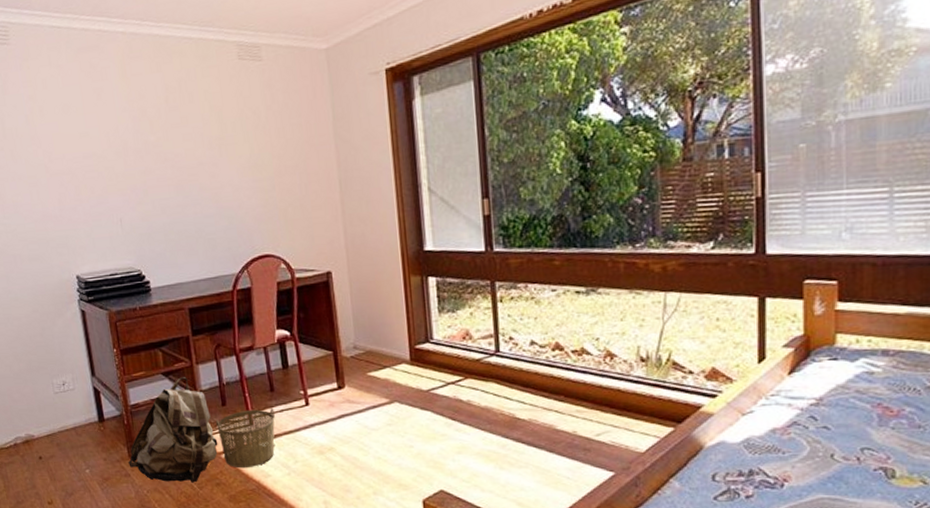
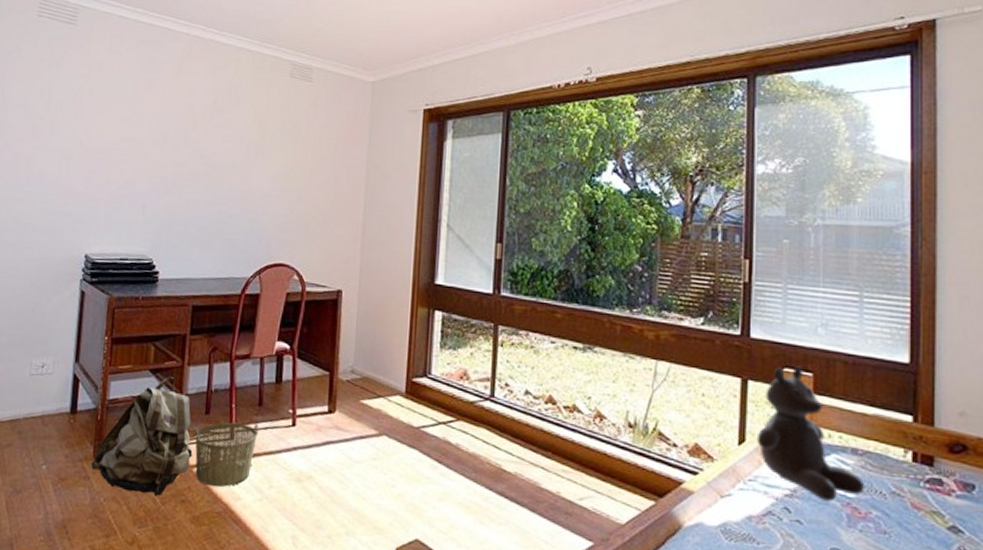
teddy bear: none [777,275,896,405] -> present [756,366,864,501]

